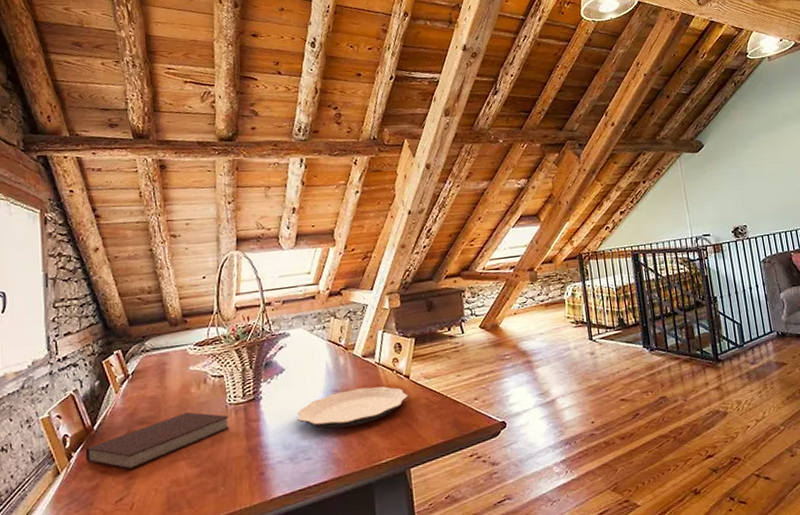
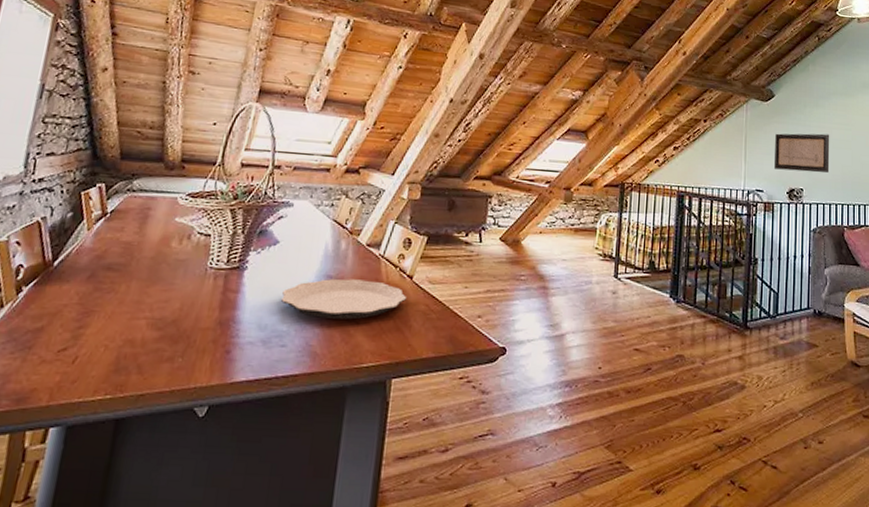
notebook: present [85,411,230,471] -> none [36,266,207,319]
wall art: none [711,170,768,213] -> present [775,133,830,173]

